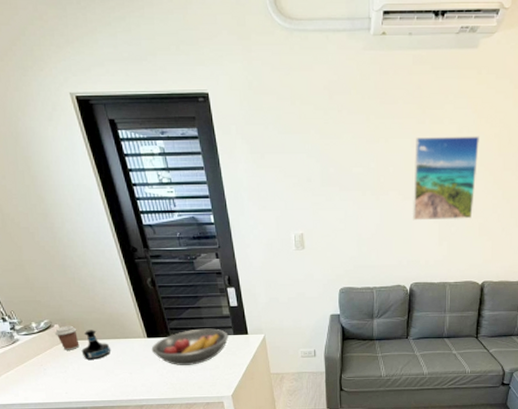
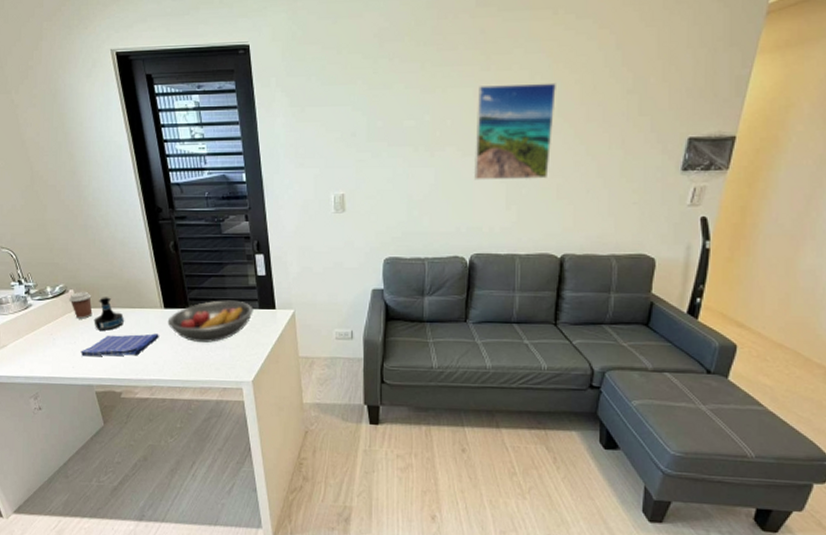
dish towel: none [72,360,145,383] -> present [80,333,159,357]

